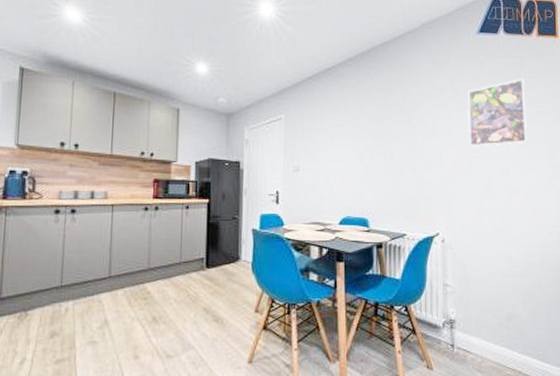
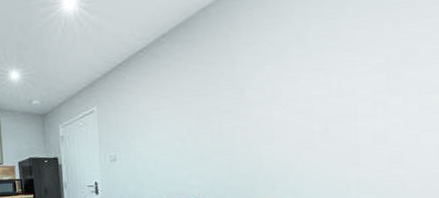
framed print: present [467,78,527,147] -> none [321,9,418,111]

